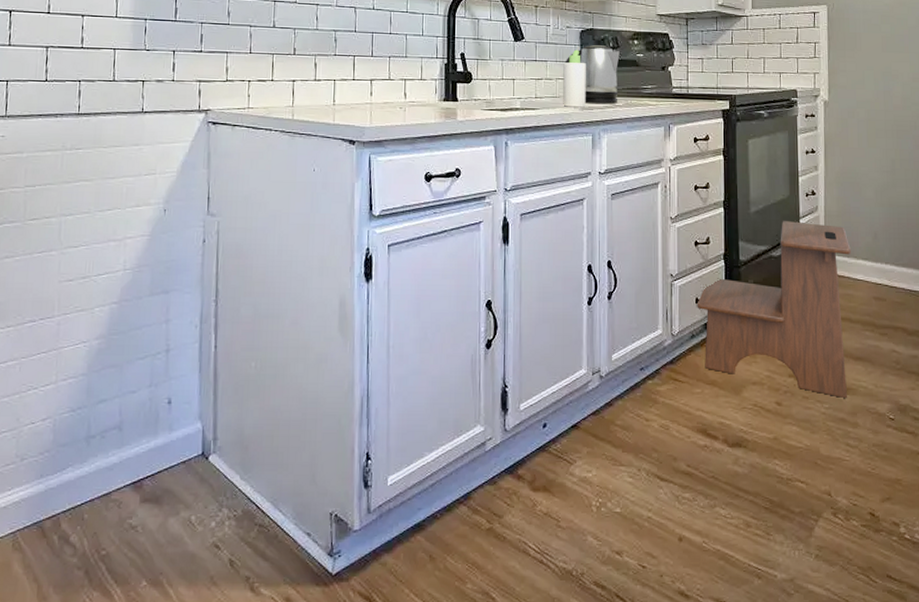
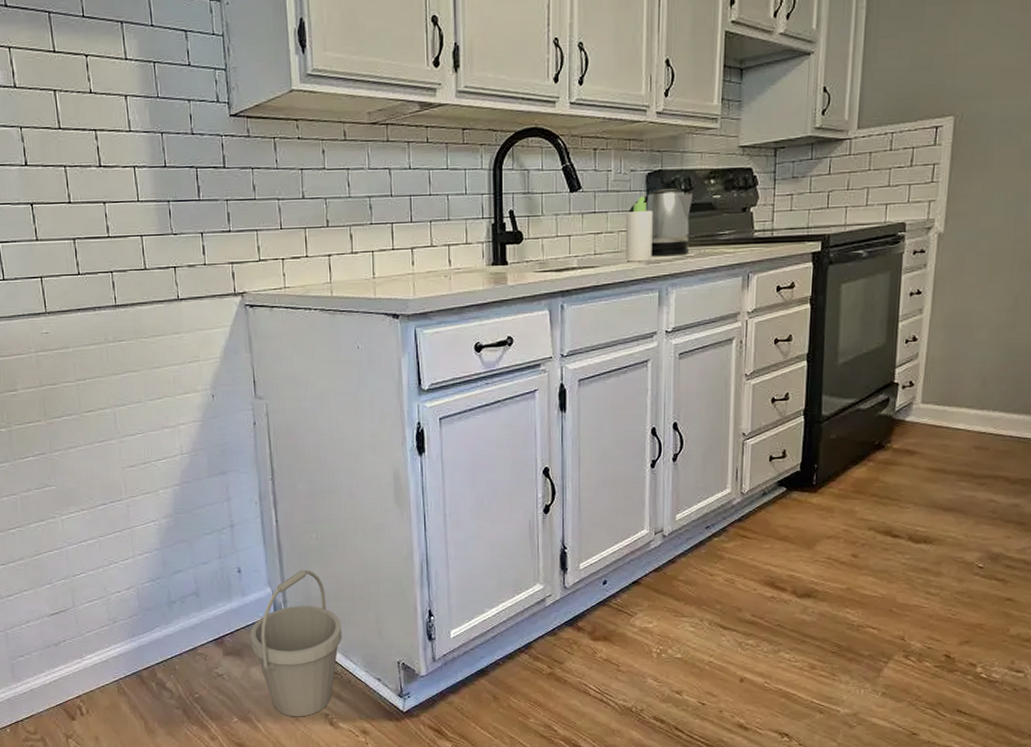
bucket: none [171,403,274,581] -> present [250,570,342,717]
step stool: present [697,221,851,399] -> none [770,371,953,550]

